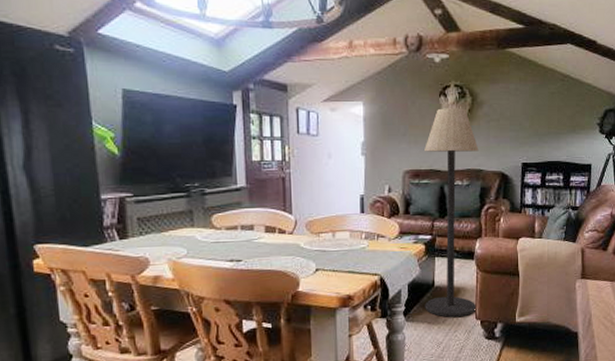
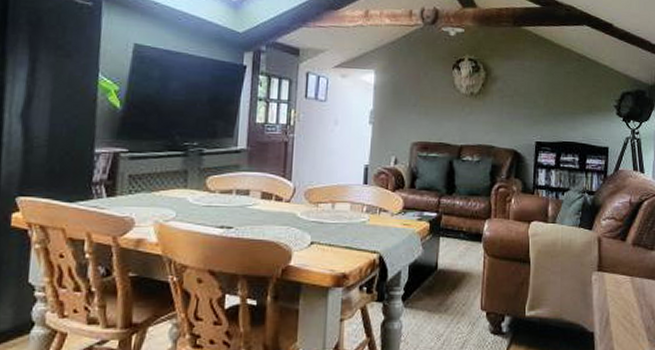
floor lamp: present [425,108,479,317] -> none [426,81,491,306]

